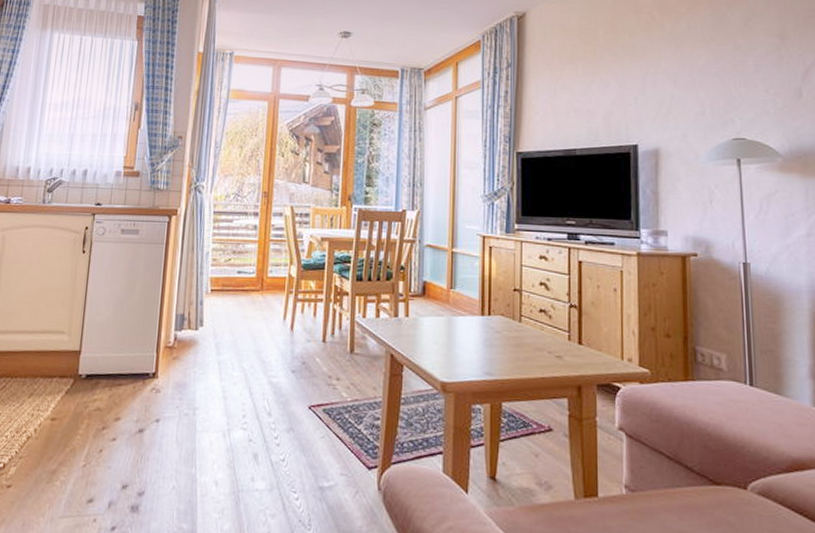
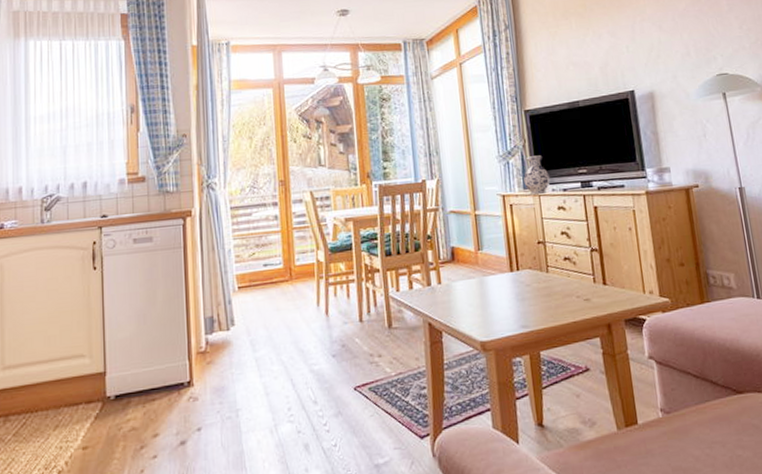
vase: none [507,200,536,241] -> present [523,155,551,196]

